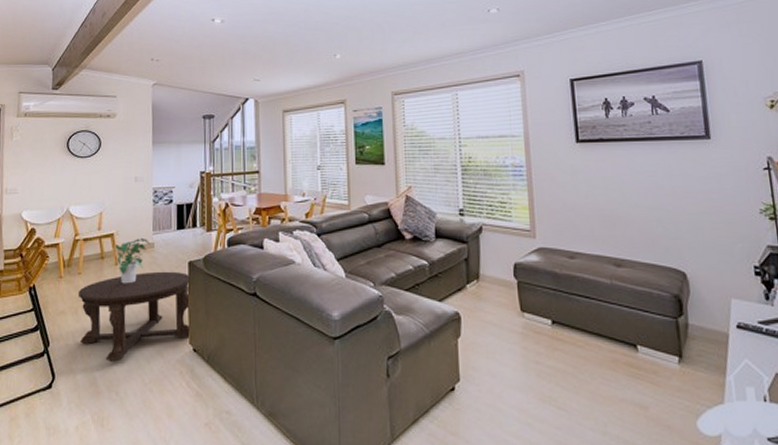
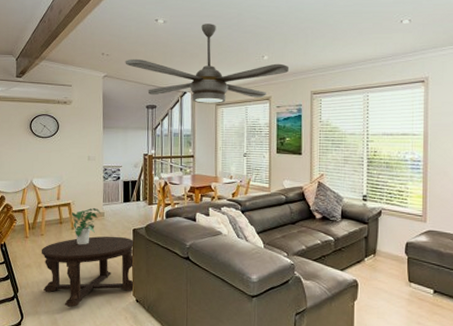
ceiling fan: none [177,21,366,111] -> present [125,24,290,104]

